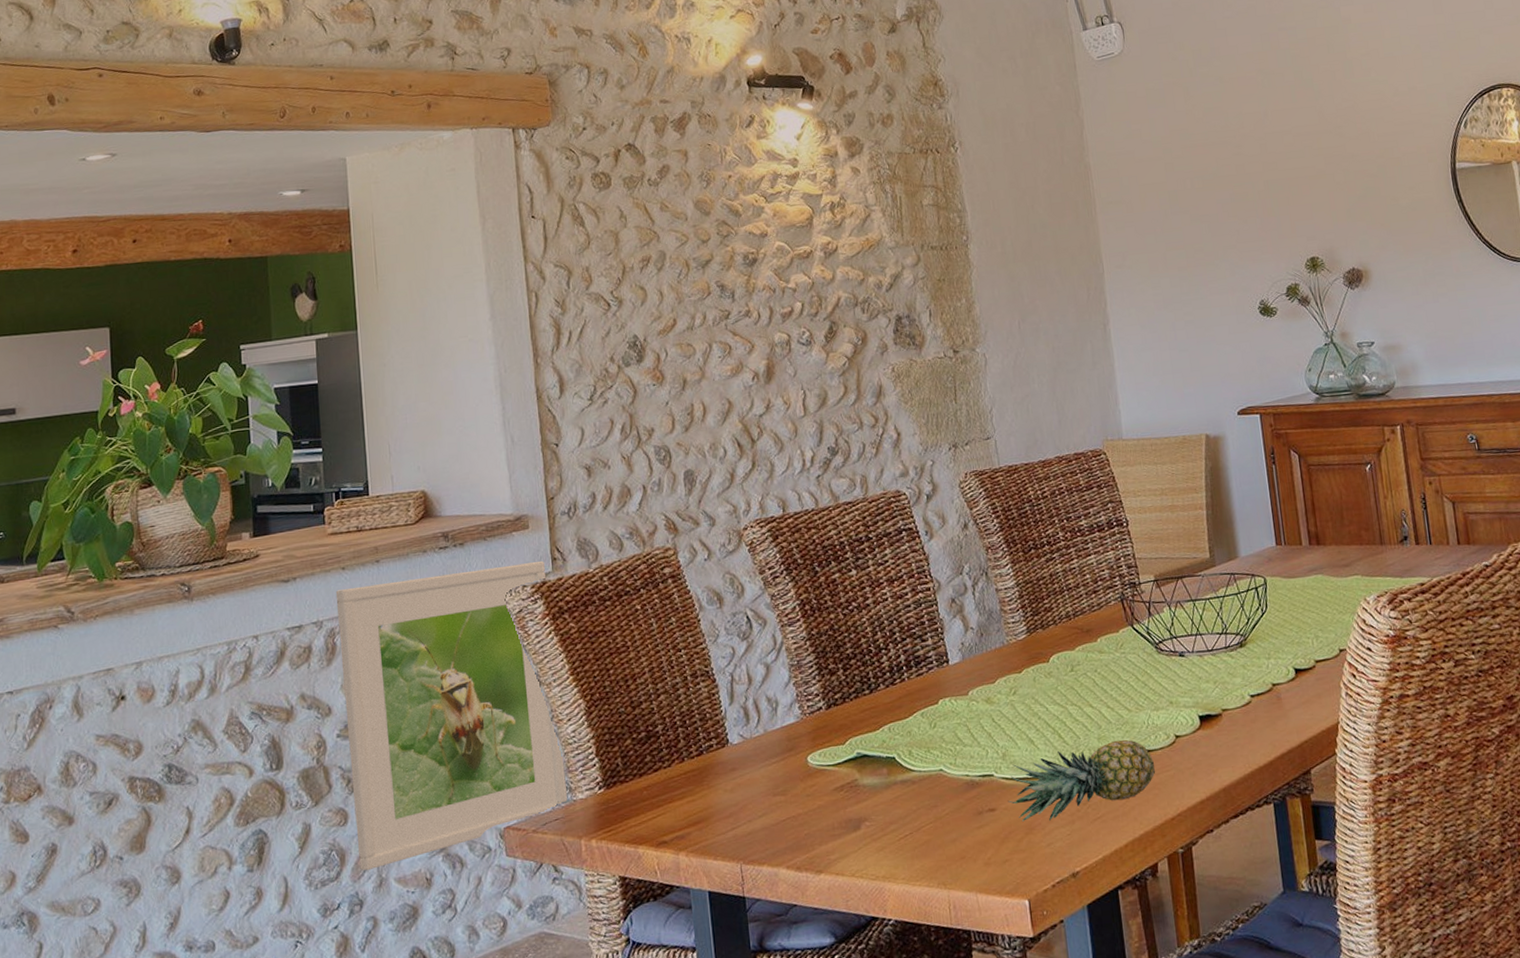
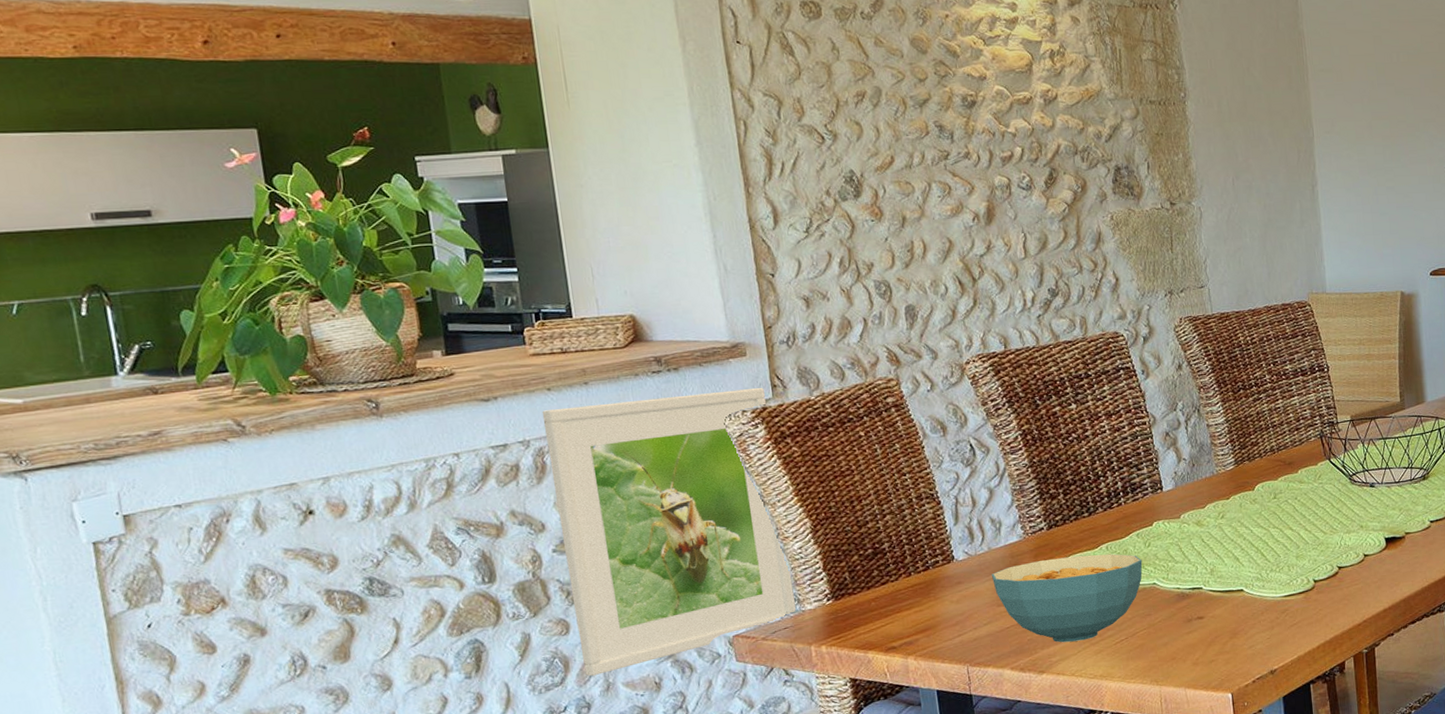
cereal bowl: none [766,736,928,838] -> present [991,553,1143,643]
fruit: present [1008,739,1156,821] -> none [1214,558,1346,628]

